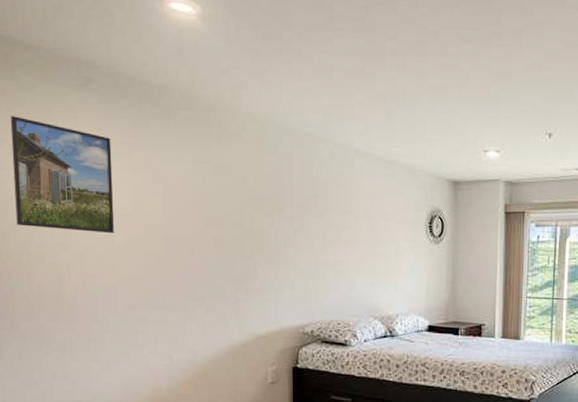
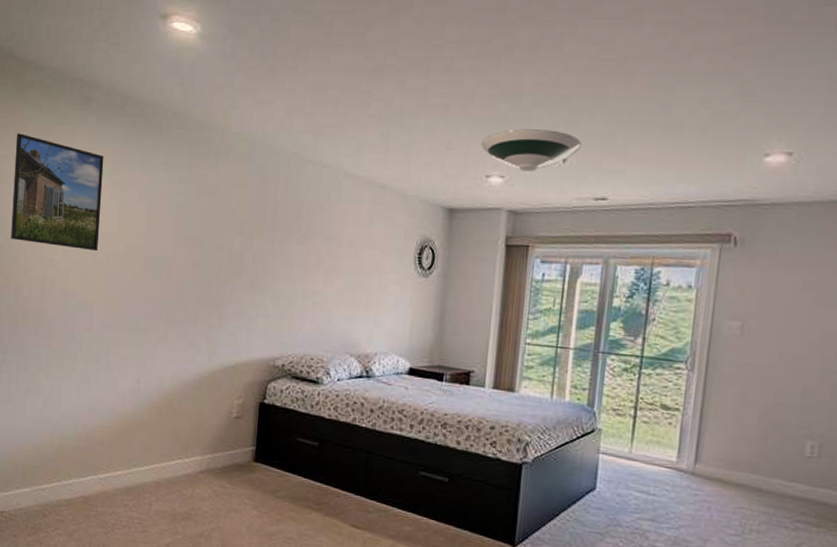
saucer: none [478,108,564,146] -> present [481,129,582,171]

